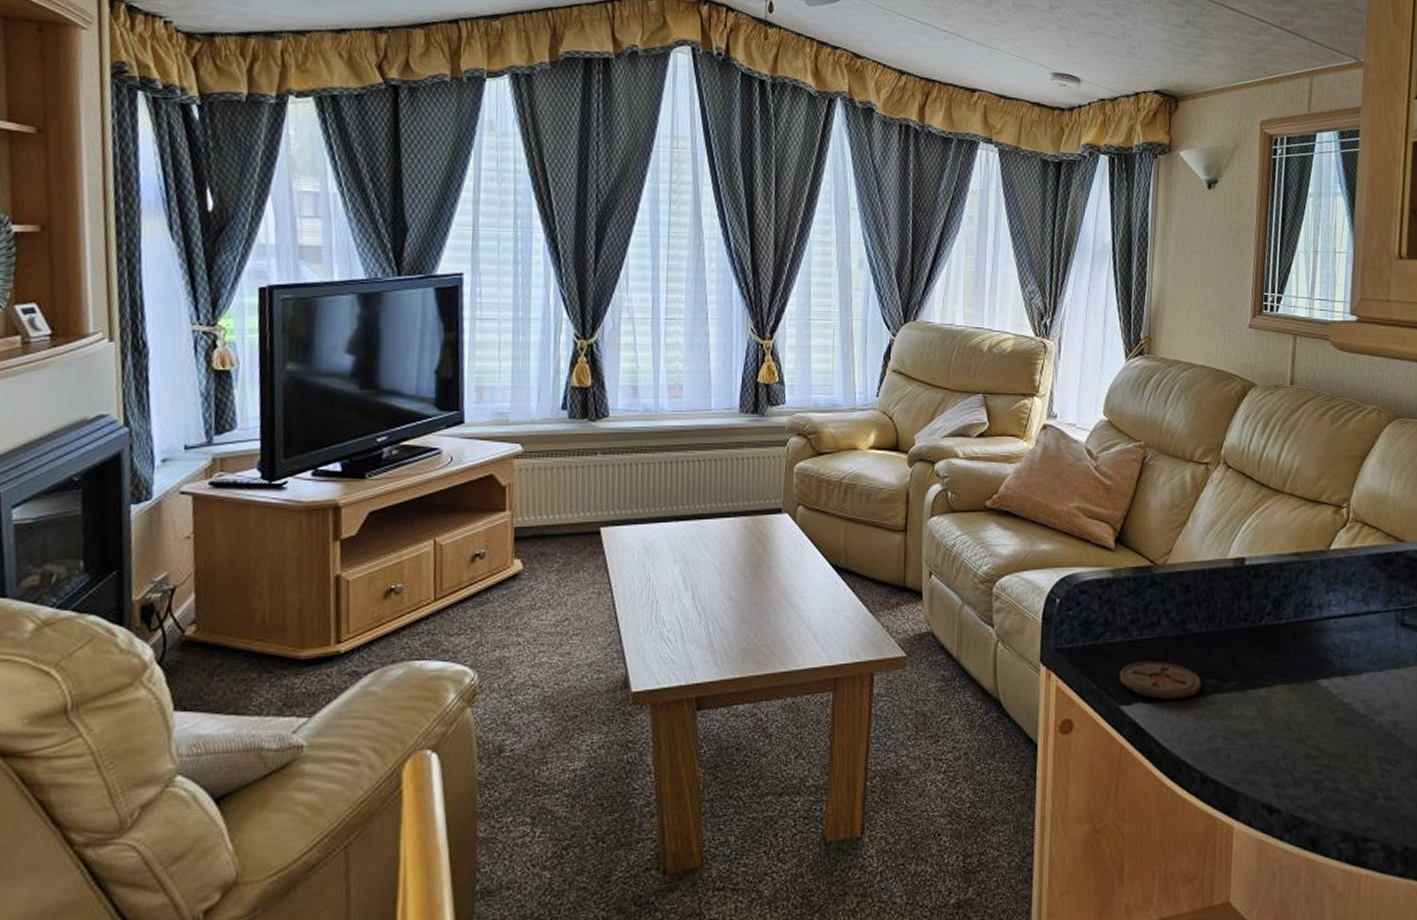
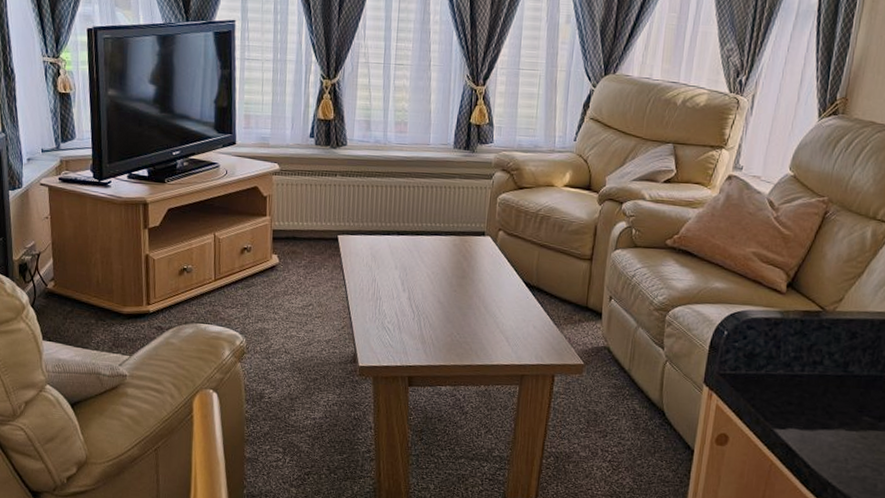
coaster: present [1120,661,1202,700] -> none [777,393,857,430]

